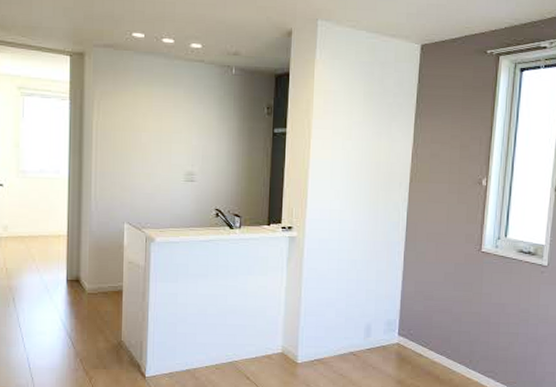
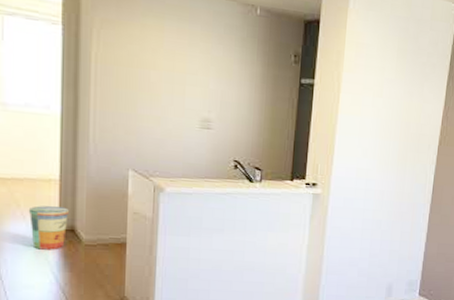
trash can: none [42,259,74,299] -> present [28,205,69,250]

